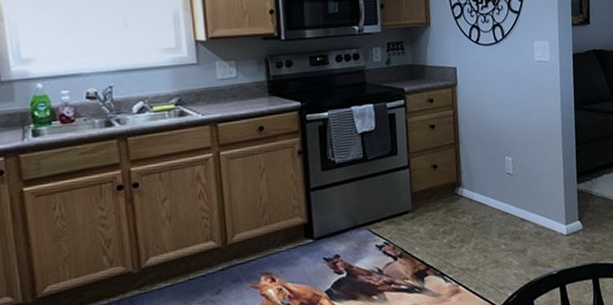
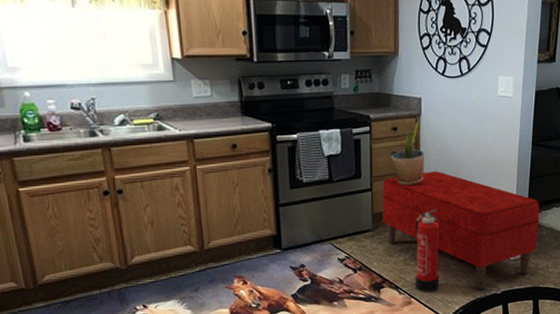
bench: none [420,142,591,272] -> present [381,171,540,290]
potted plant: none [428,91,465,160] -> present [391,121,425,186]
fire extinguisher: none [458,183,489,279] -> present [415,209,440,293]

